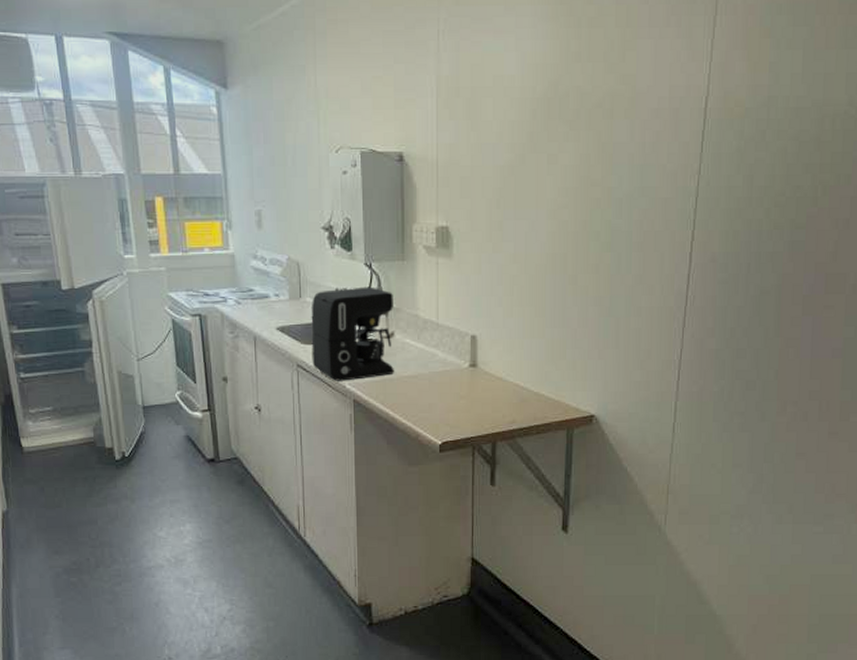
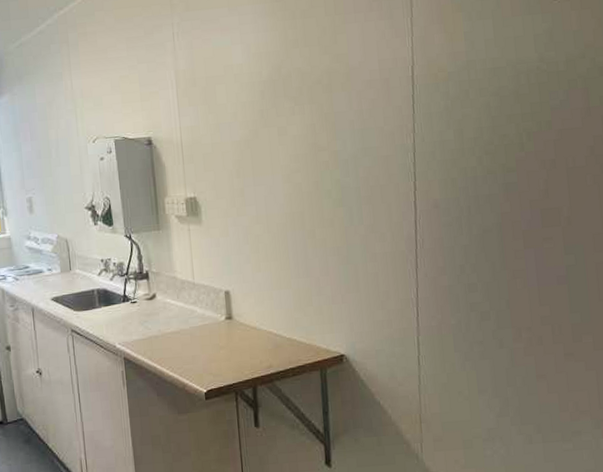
coffee maker: present [311,286,394,381] -> none [80,255,159,342]

